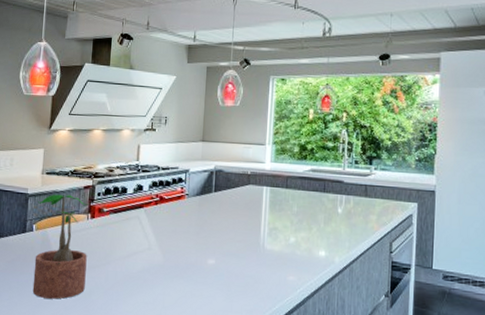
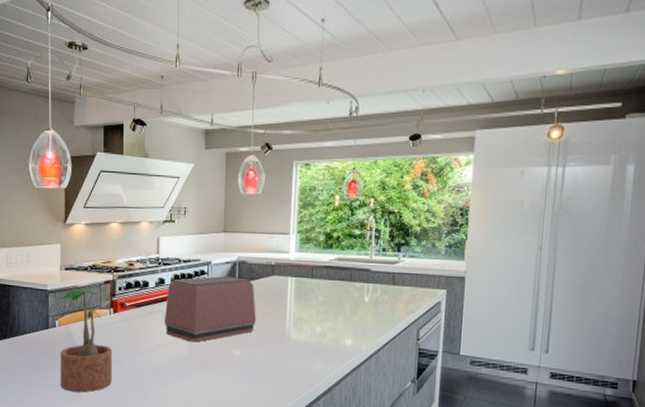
toaster: none [140,183,232,250] -> present [164,275,256,343]

